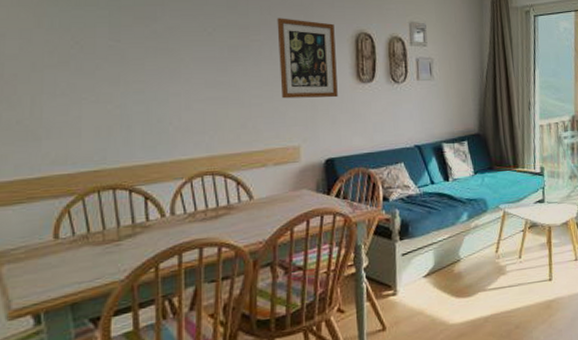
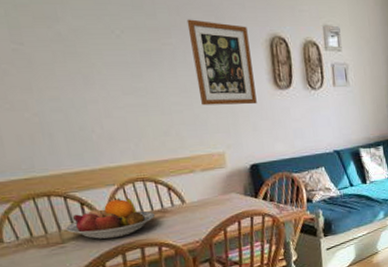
fruit bowl: none [125,193,220,238] -> present [66,198,156,240]

